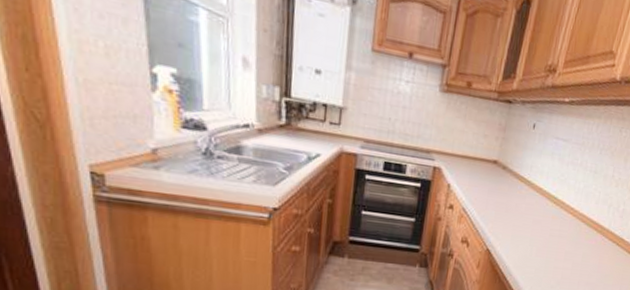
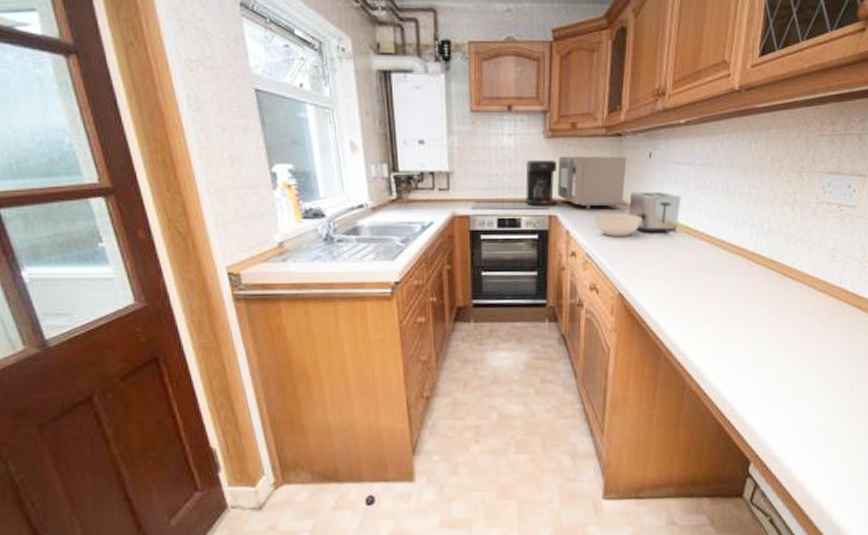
coffee maker: none [412,110,449,158] -> present [524,160,558,205]
microwave: none [444,111,513,172] -> present [557,156,627,210]
bowl: none [475,173,519,199] -> present [595,214,643,238]
toaster: none [507,158,555,201] -> present [629,192,681,233]

